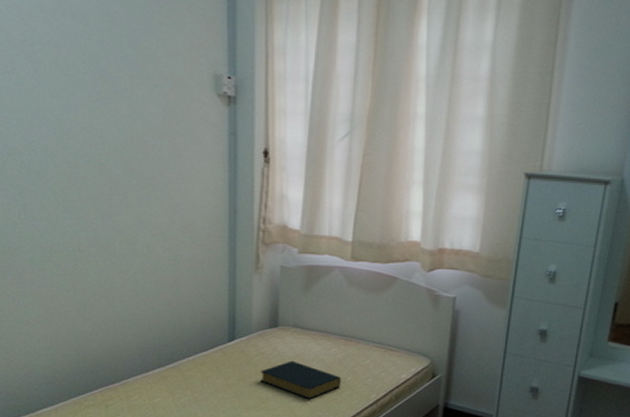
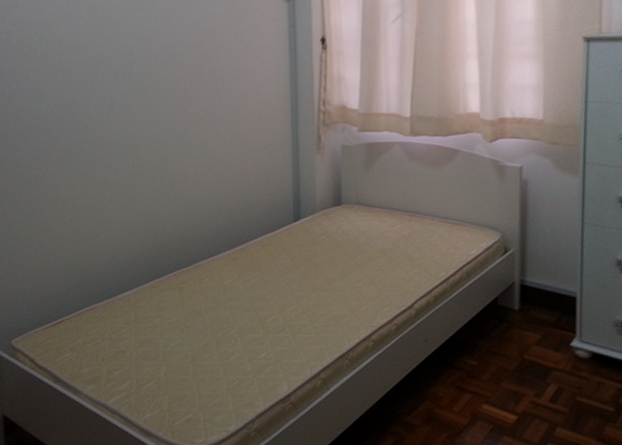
hardback book: present [260,360,341,400] -> none [326,239,408,279]

